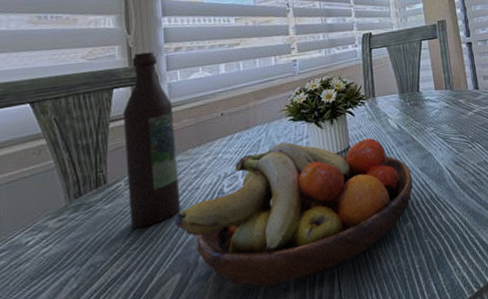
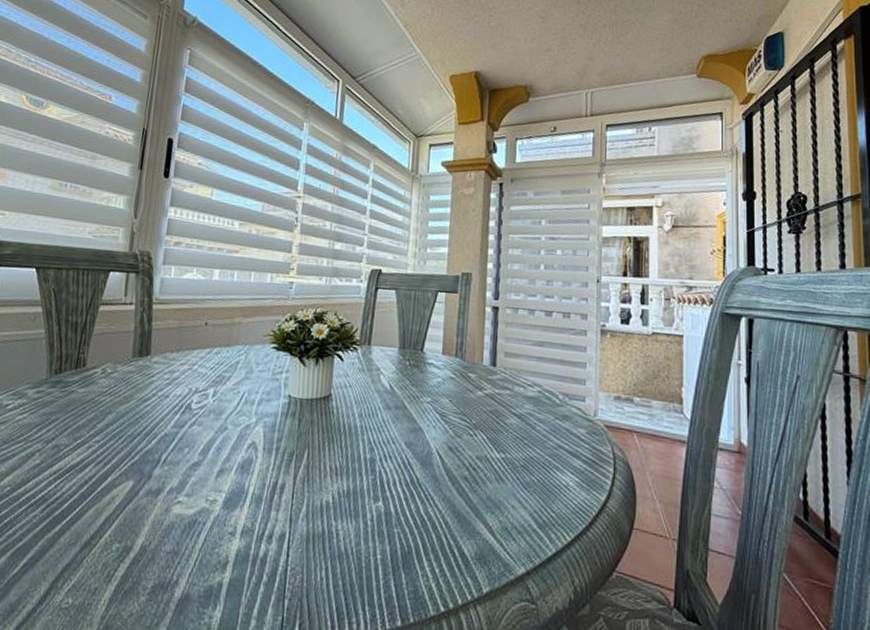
wine bottle: present [123,52,181,229] -> none [98,240,161,422]
fruit bowl: present [174,138,413,287] -> none [138,370,394,530]

